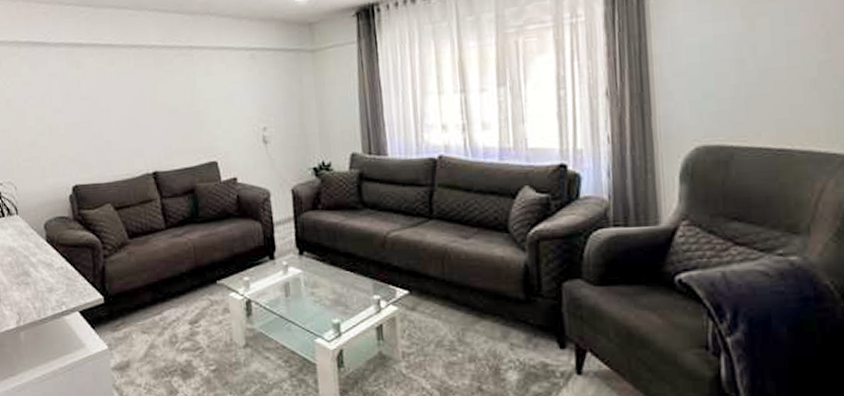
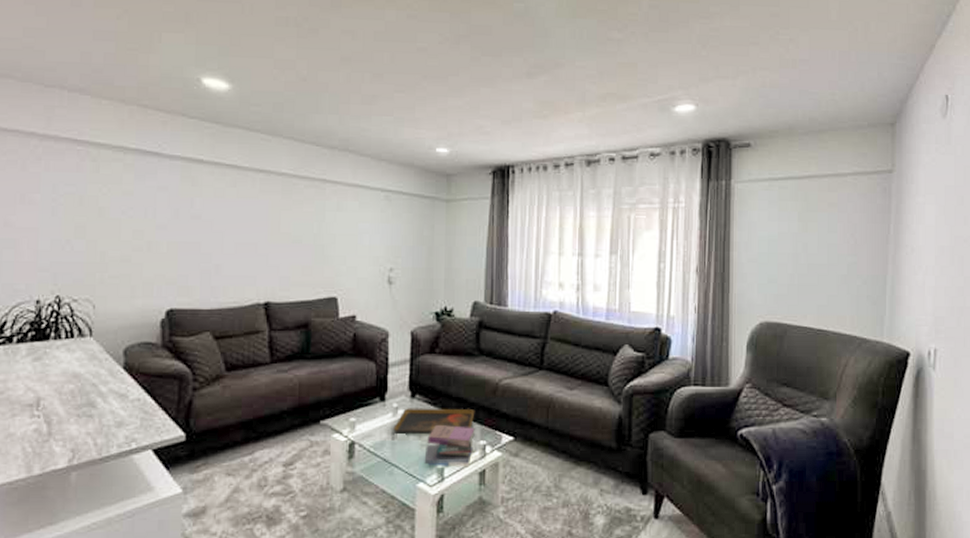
decorative tray: none [286,264,366,291] -> present [393,408,475,435]
books: none [319,280,368,323] -> present [424,424,475,467]

